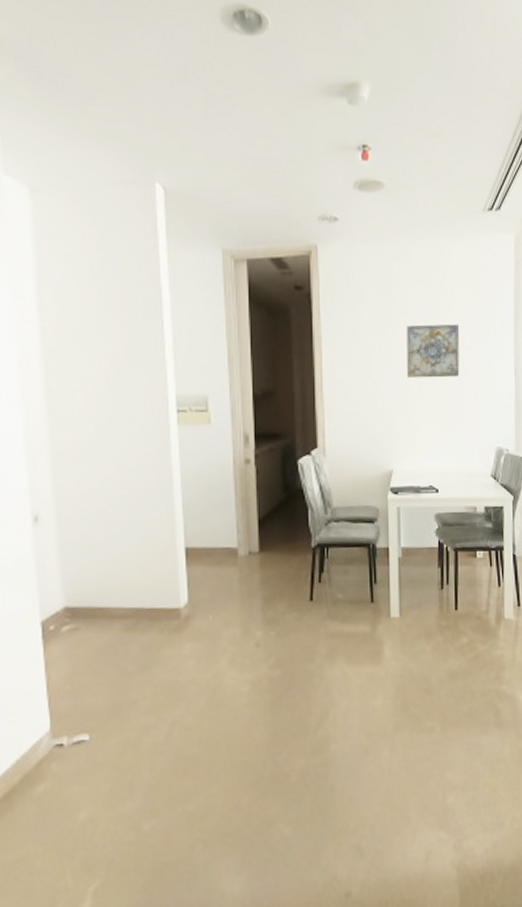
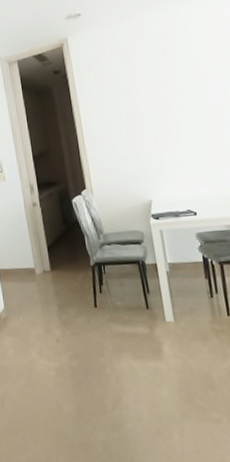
wall art: present [406,324,460,378] -> none [148,72,204,124]

